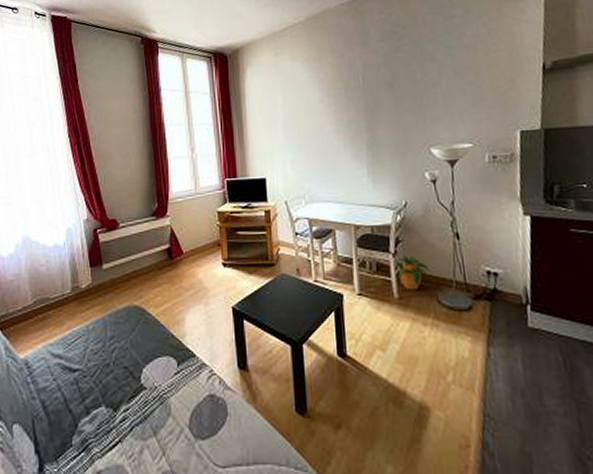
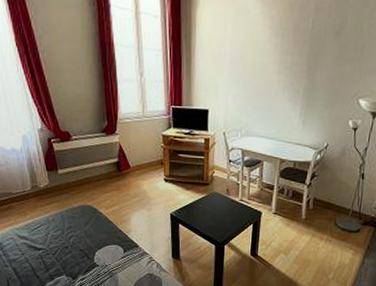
potted plant: present [393,256,429,291] -> none [306,188,334,214]

